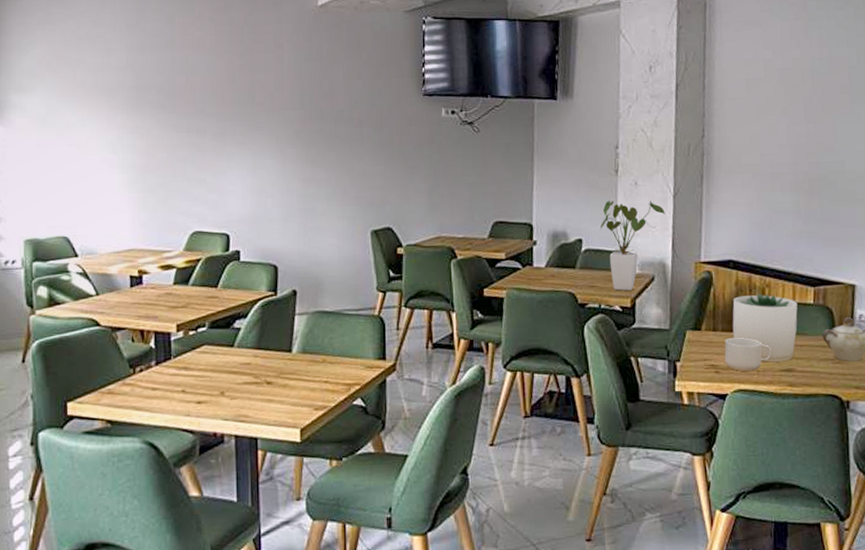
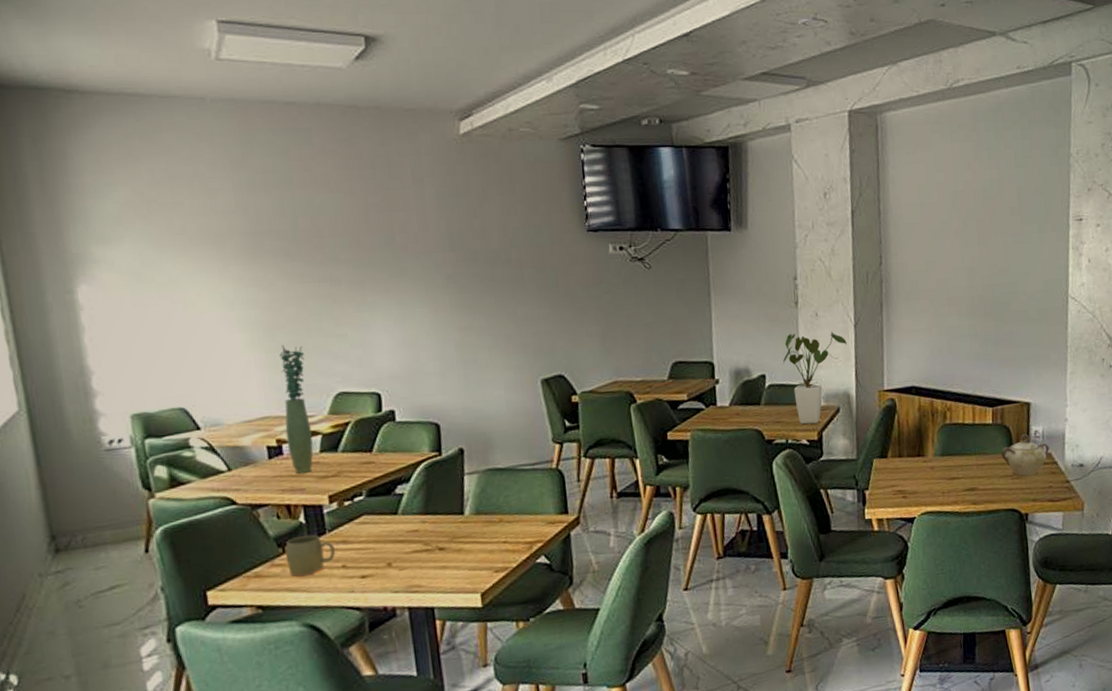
mug: none [135,359,177,396] -> present [285,534,335,576]
vase: none [146,187,170,303] -> present [279,345,314,475]
cup: present [724,337,771,372] -> none [910,461,955,495]
planter: present [732,294,798,363] -> none [916,417,978,484]

